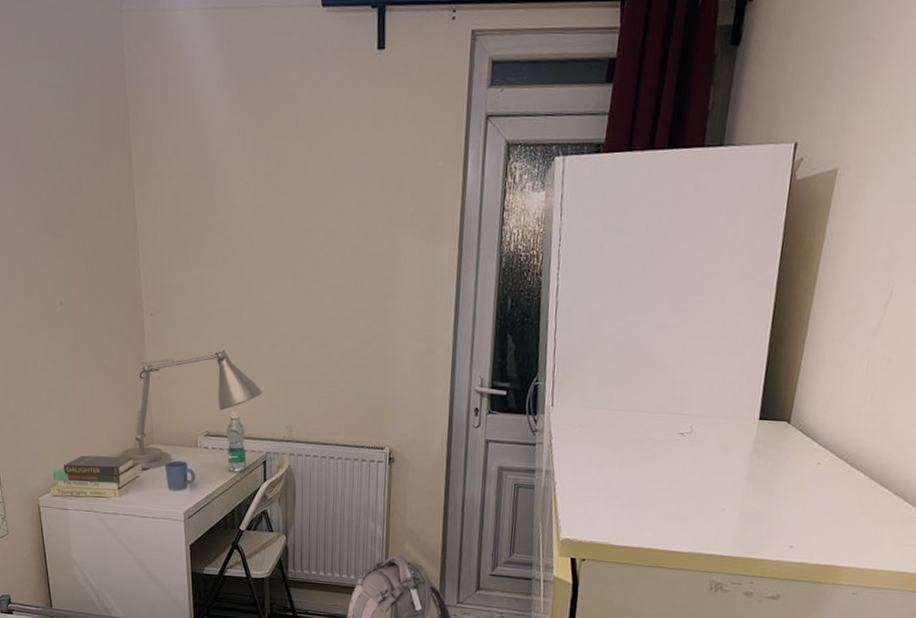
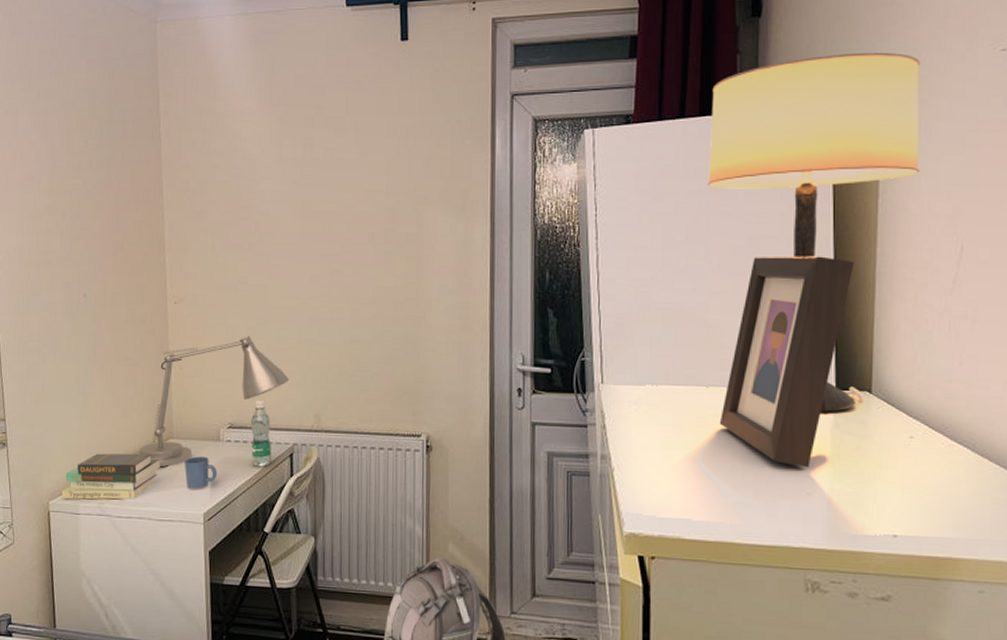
picture frame: none [653,293,793,487] -> present [719,256,855,468]
table lamp: none [667,90,885,438] -> present [707,52,920,411]

